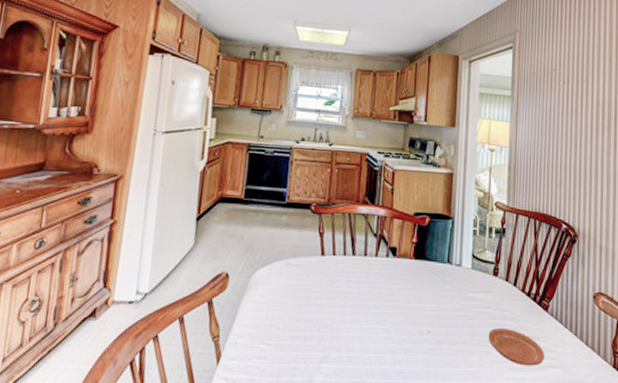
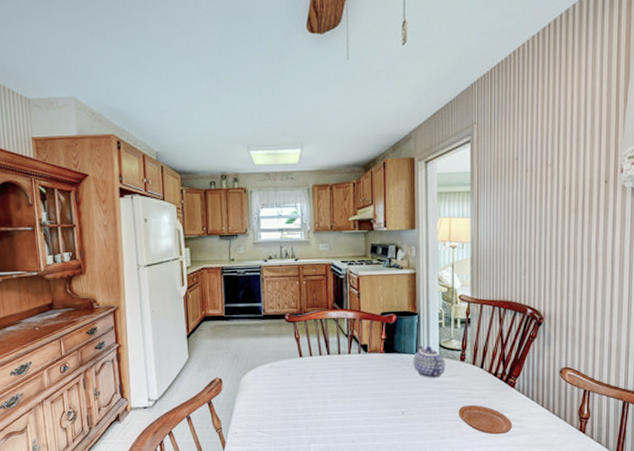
teapot: none [444,253,478,294] -> present [413,345,446,379]

